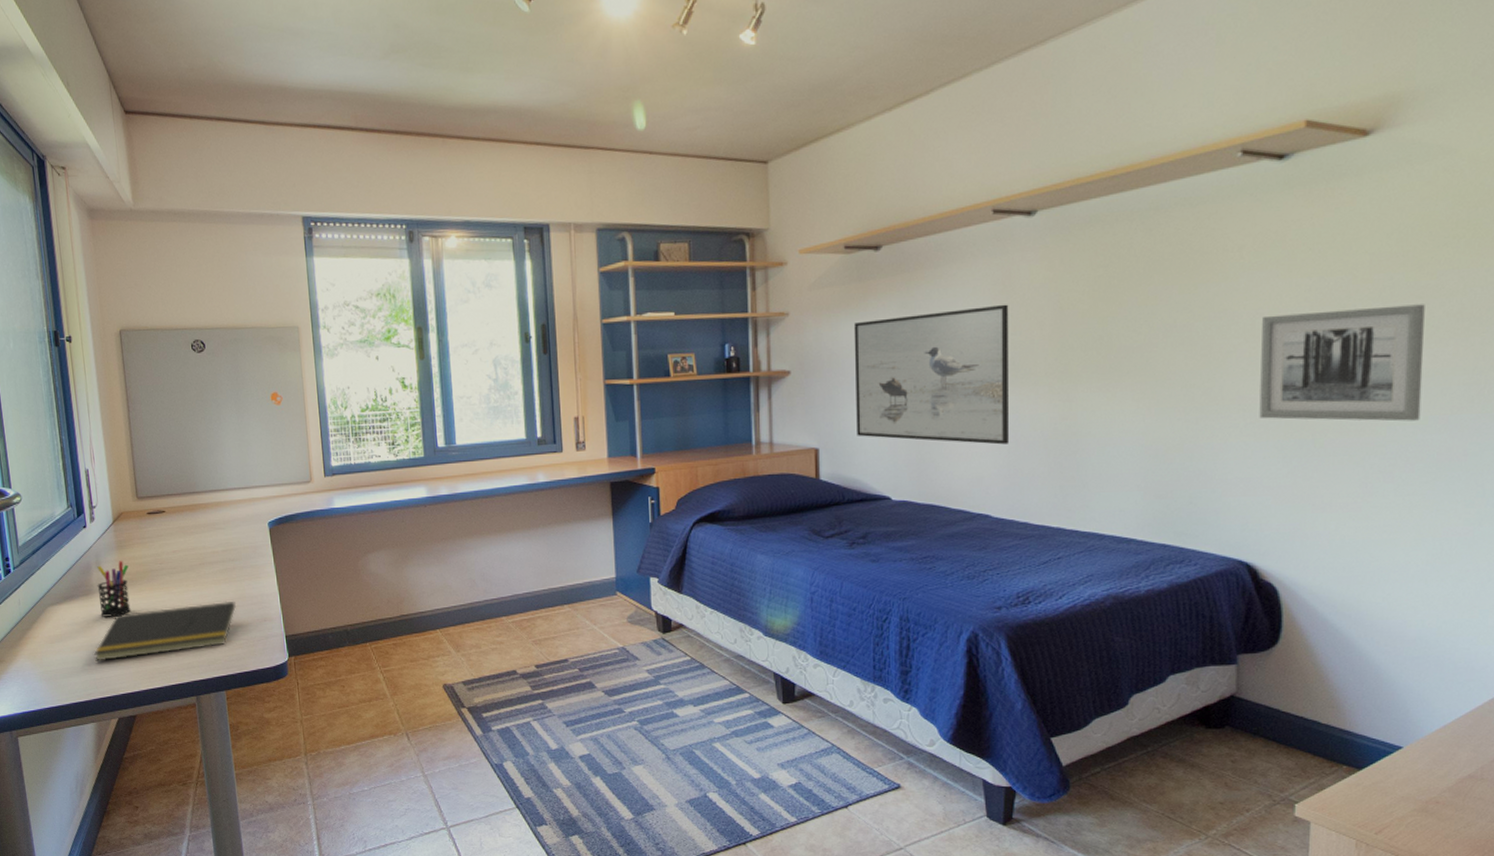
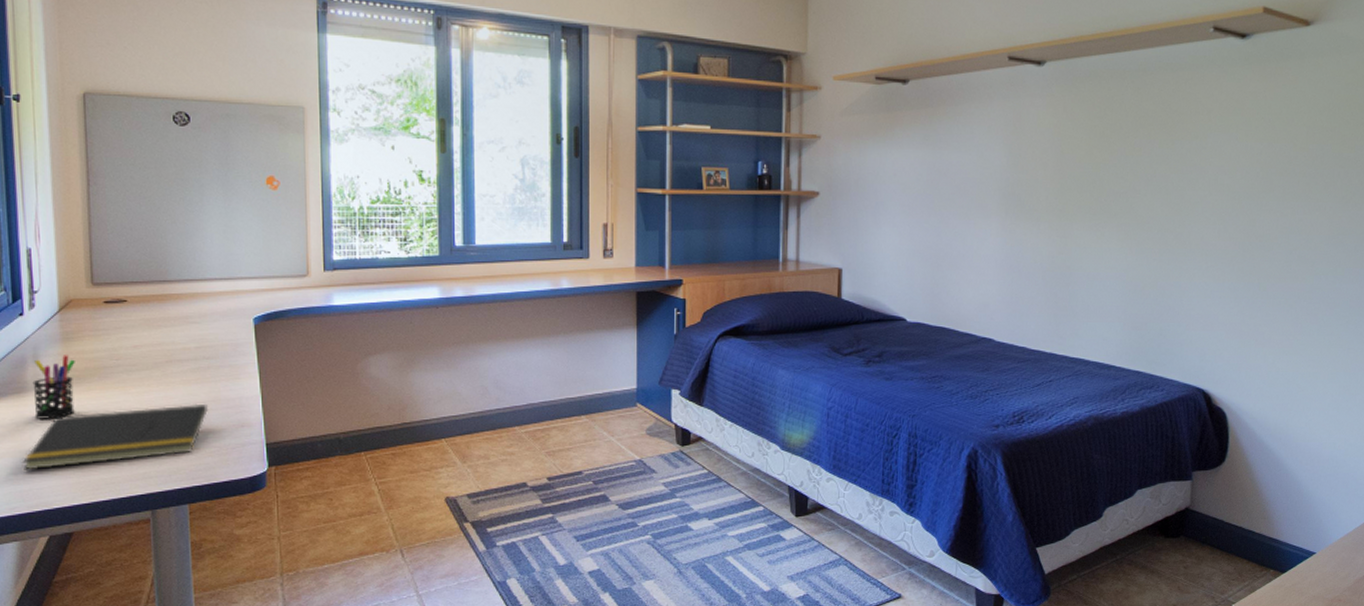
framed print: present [853,304,1010,445] -> none [878,144,1018,274]
wall art: present [1259,304,1425,421] -> none [1218,172,1346,272]

